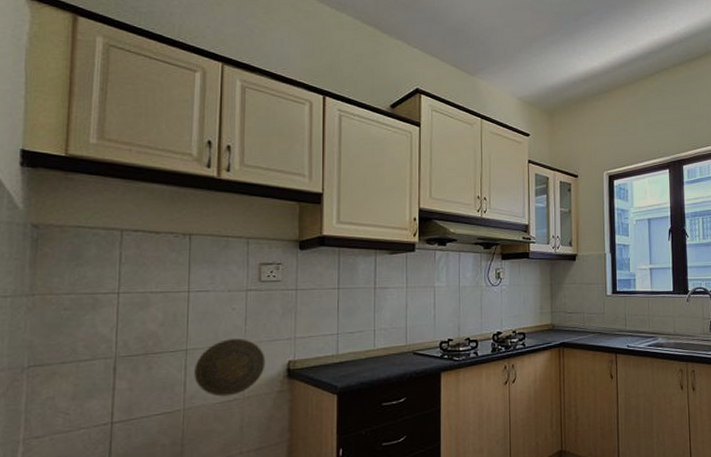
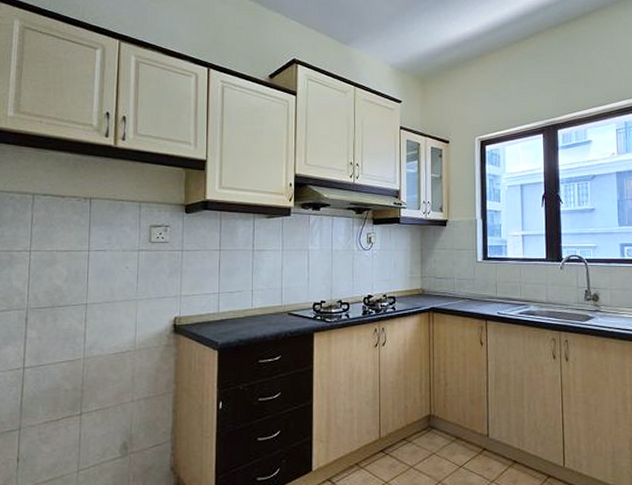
decorative plate: present [194,339,266,397] -> none [93,295,155,348]

